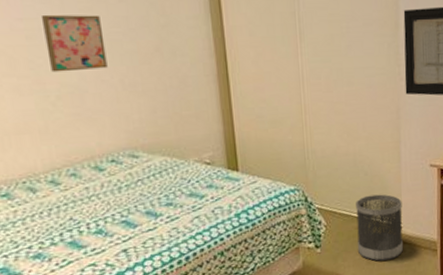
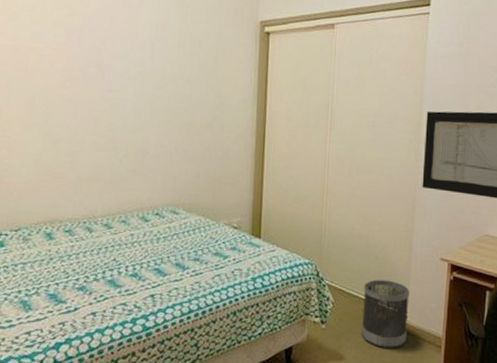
wall art: present [40,14,108,73] -> none [124,88,169,136]

